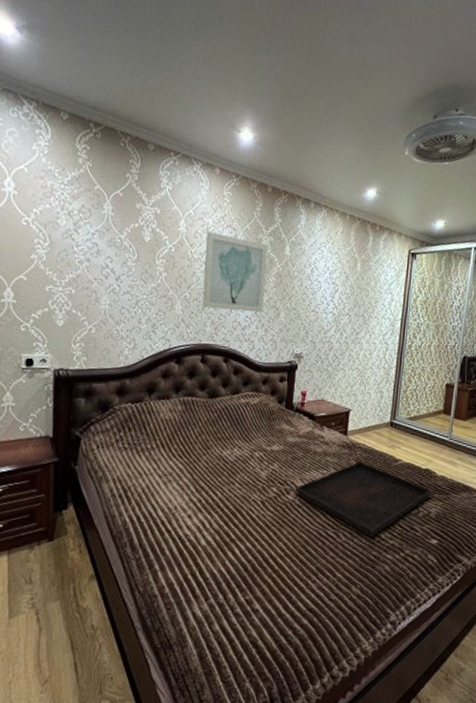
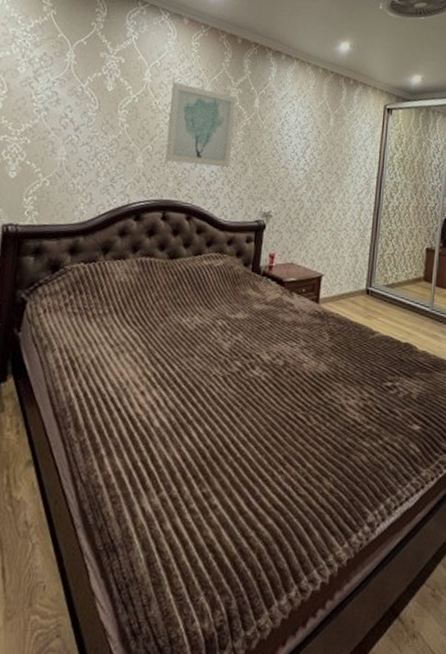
serving tray: present [295,461,431,538] -> none [261,333,412,421]

